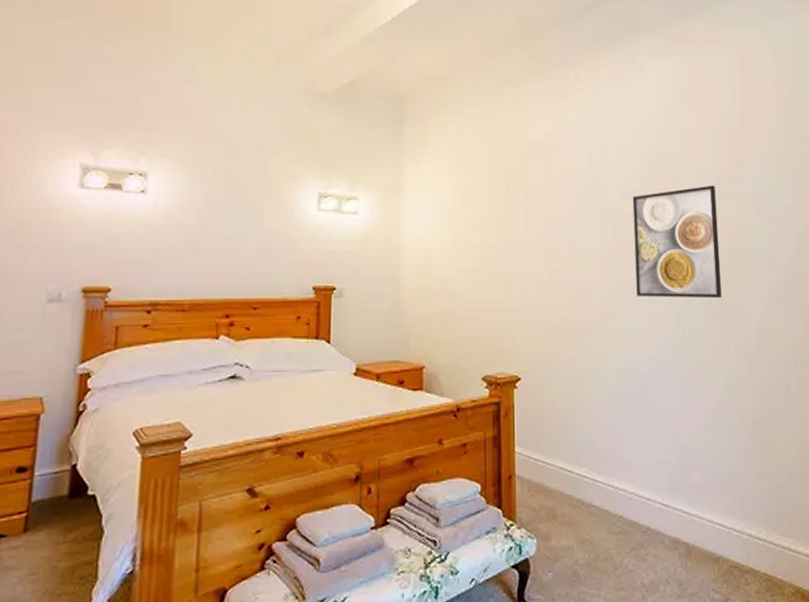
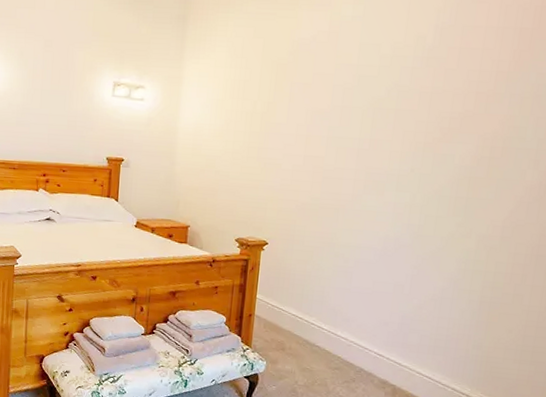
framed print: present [632,185,722,298] -> none [385,84,490,192]

